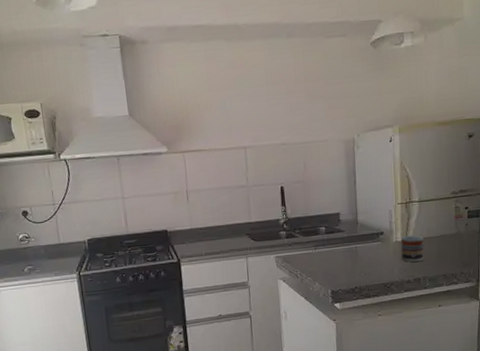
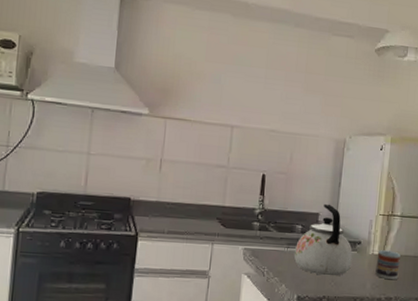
kettle: none [322,202,378,269] -> present [293,203,353,276]

